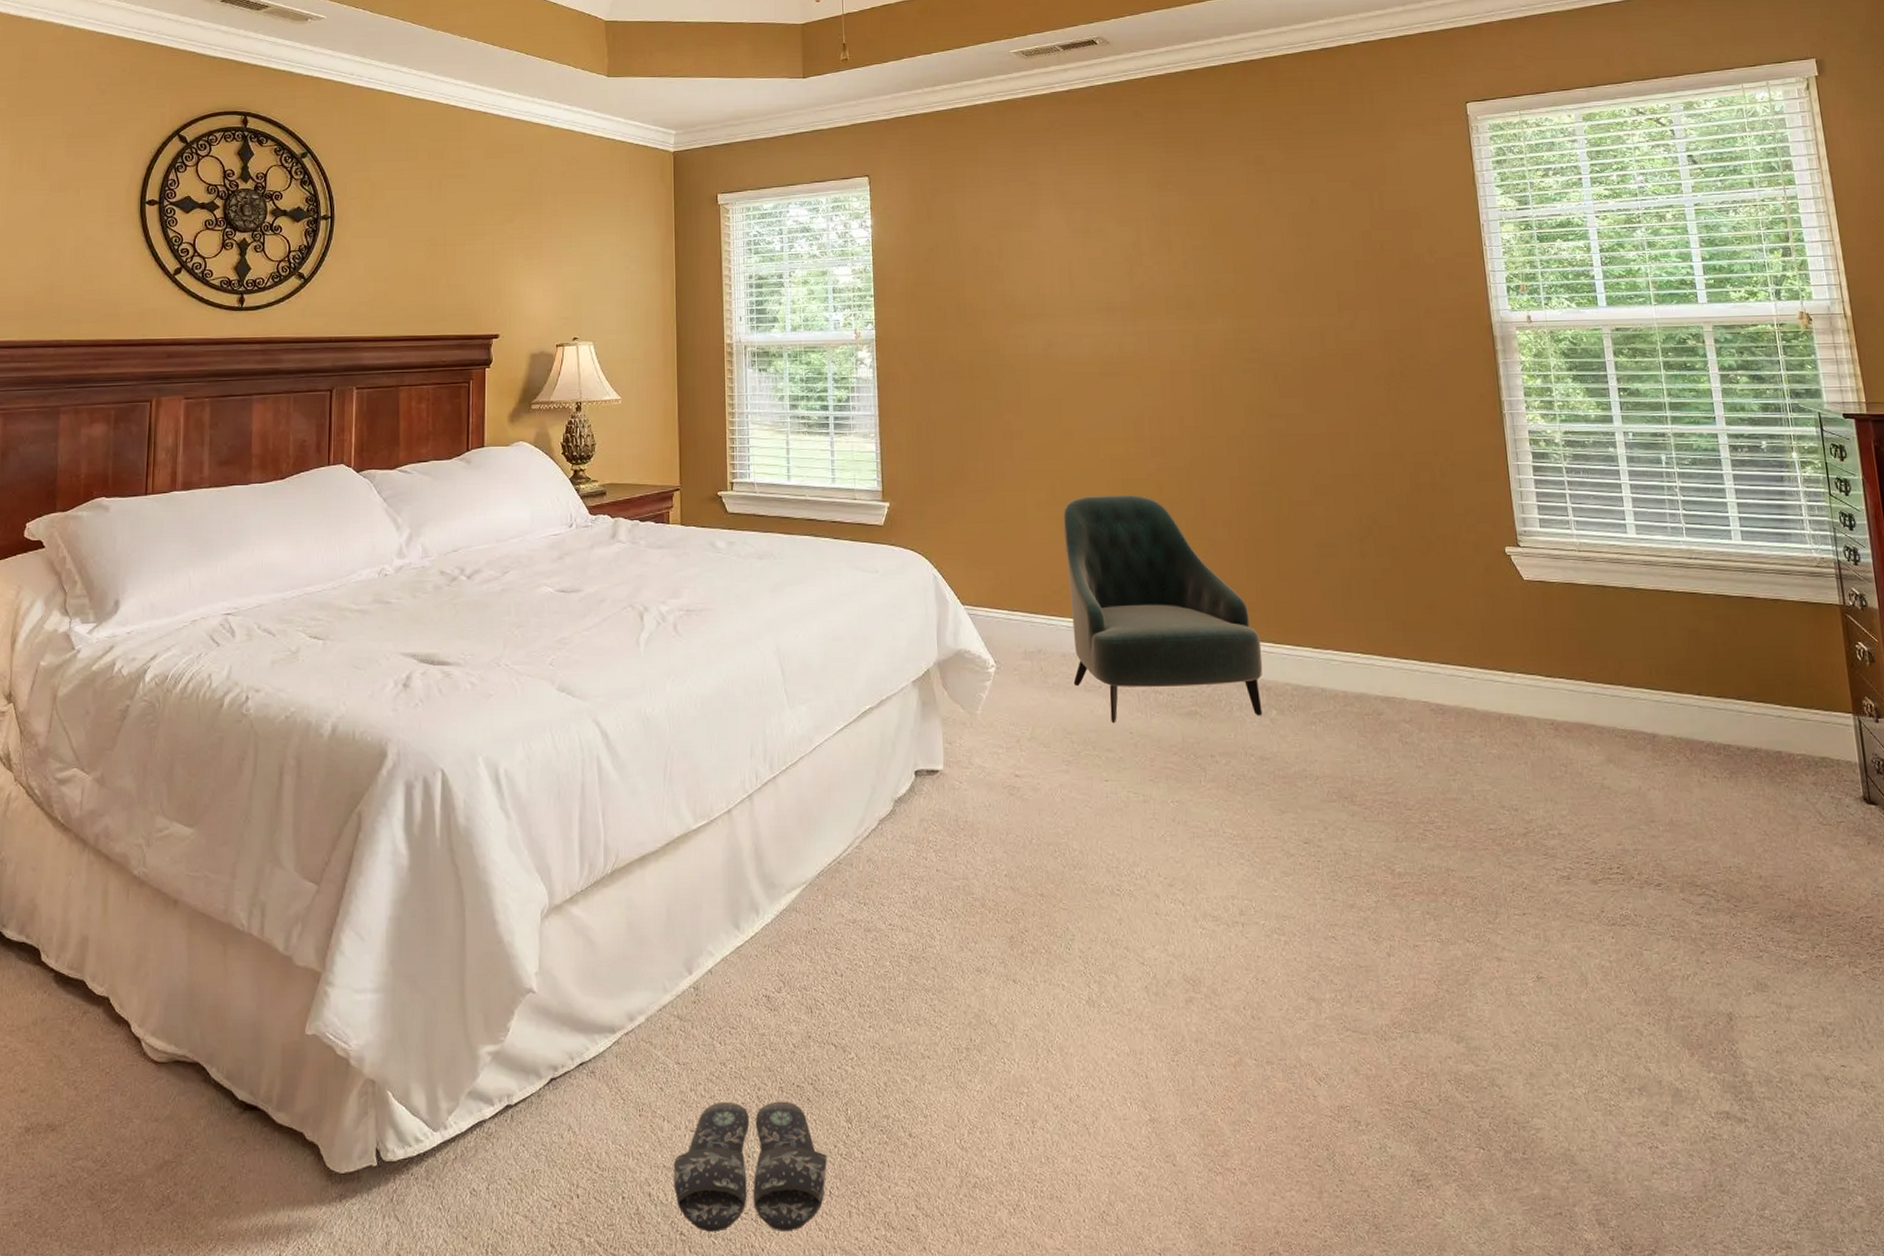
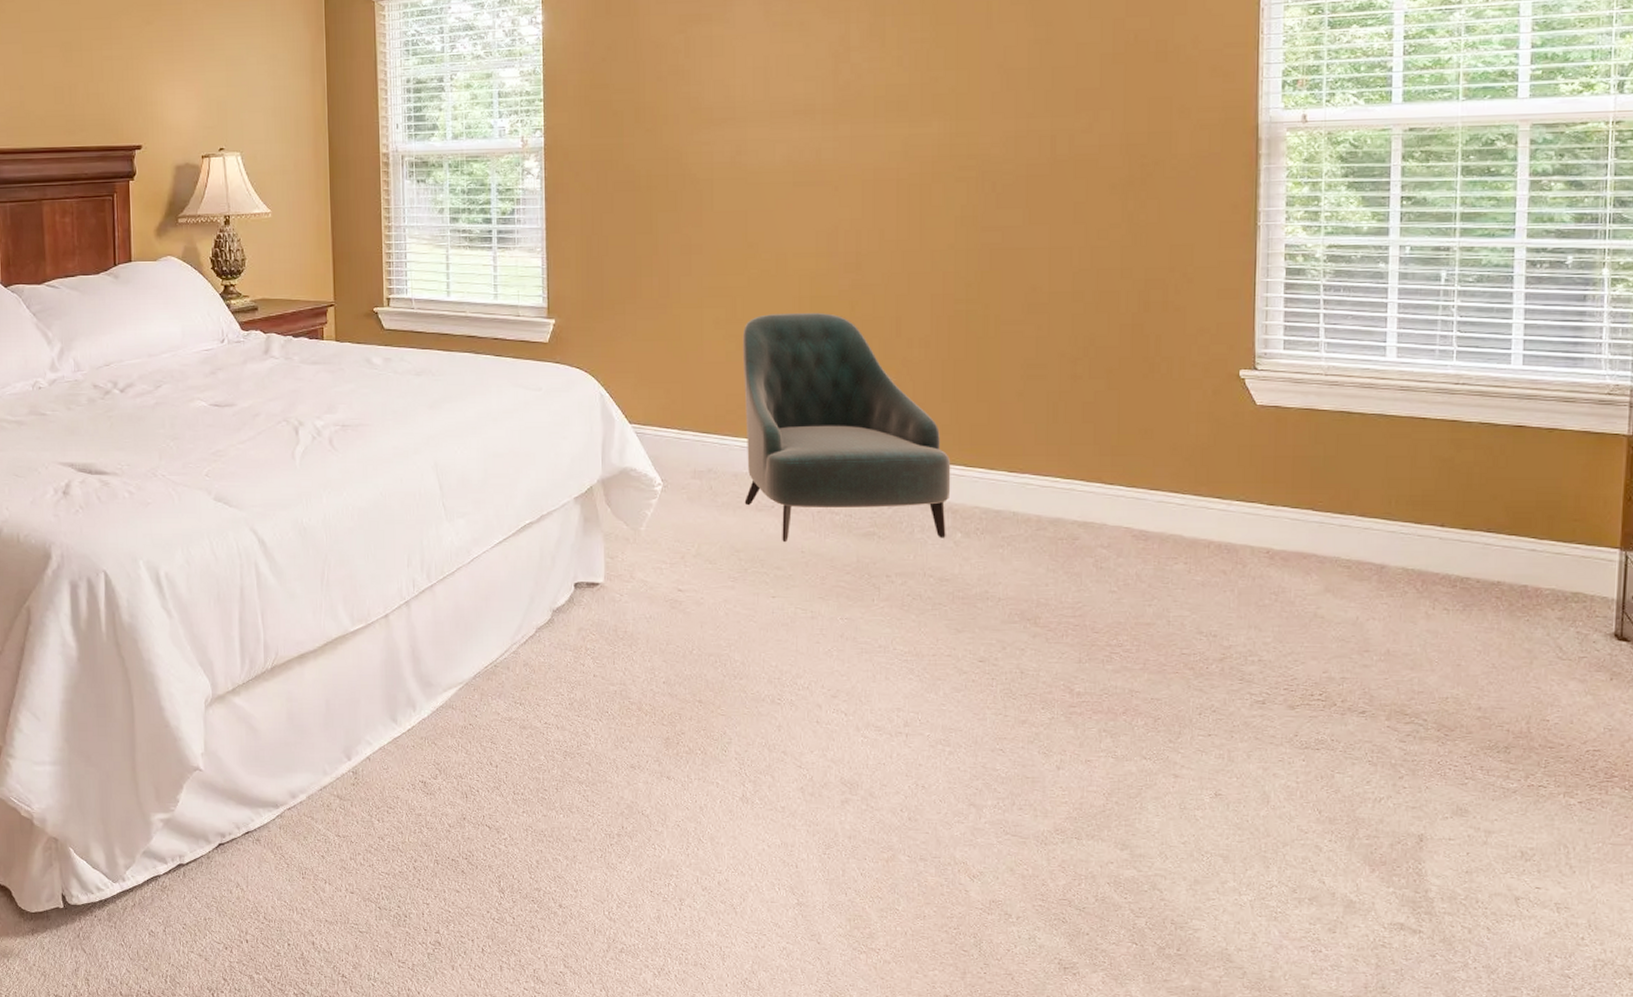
slippers: present [673,1101,827,1232] -> none [335,870,480,980]

